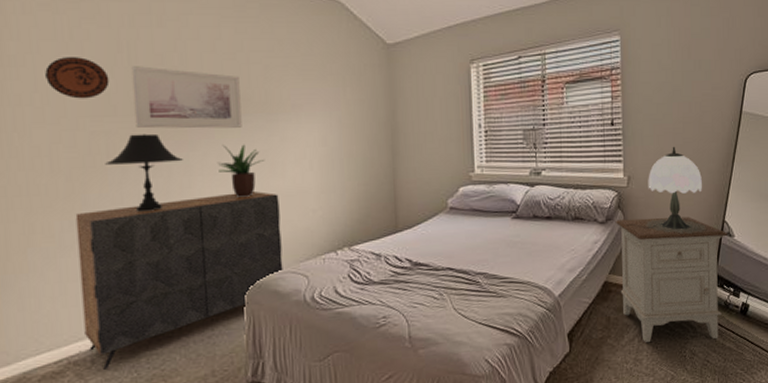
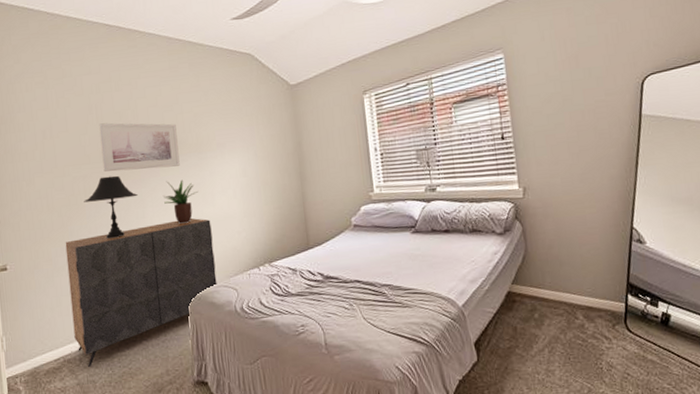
decorative plate: present [45,57,110,99] -> none [42,120,85,153]
nightstand: present [616,216,728,342] -> none [514,224,639,353]
table lamp: present [626,146,706,234] -> none [525,155,613,243]

